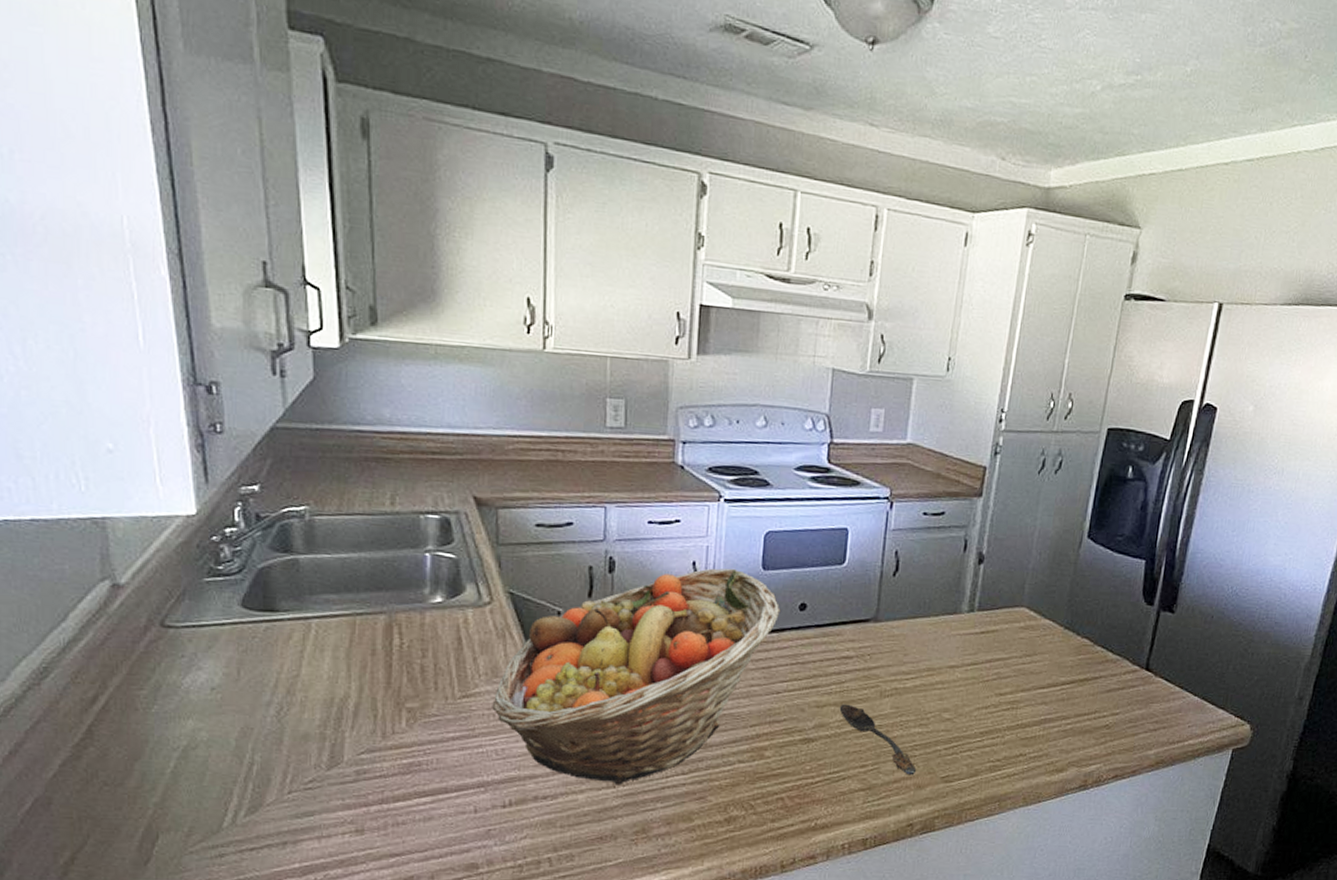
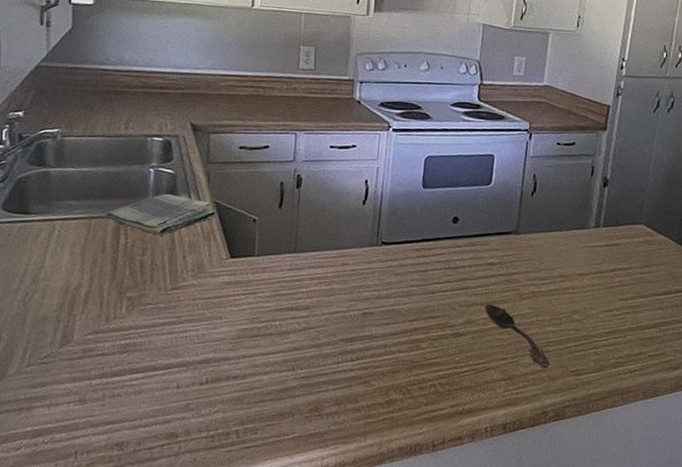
dish towel: none [374,582,512,634] -> present [106,193,217,236]
fruit basket: present [492,568,781,785] -> none [196,186,437,369]

